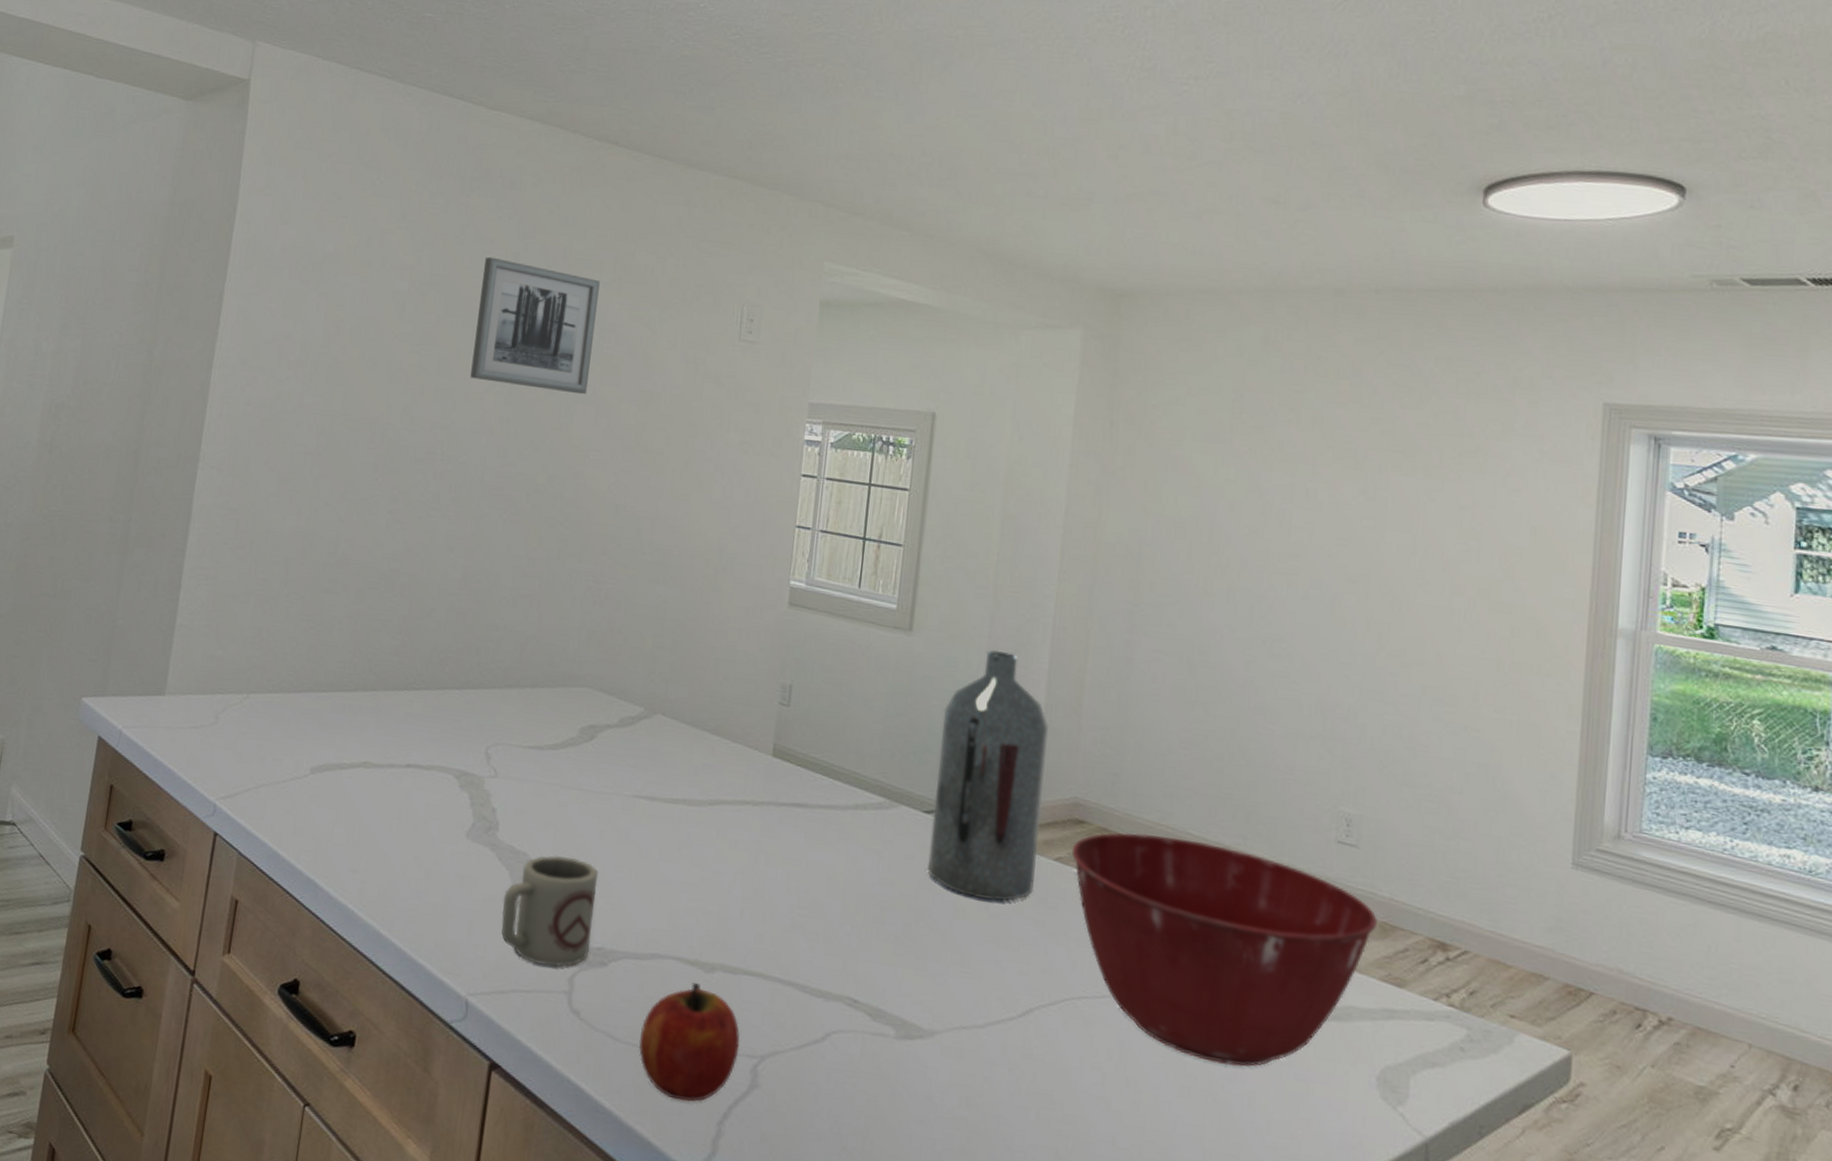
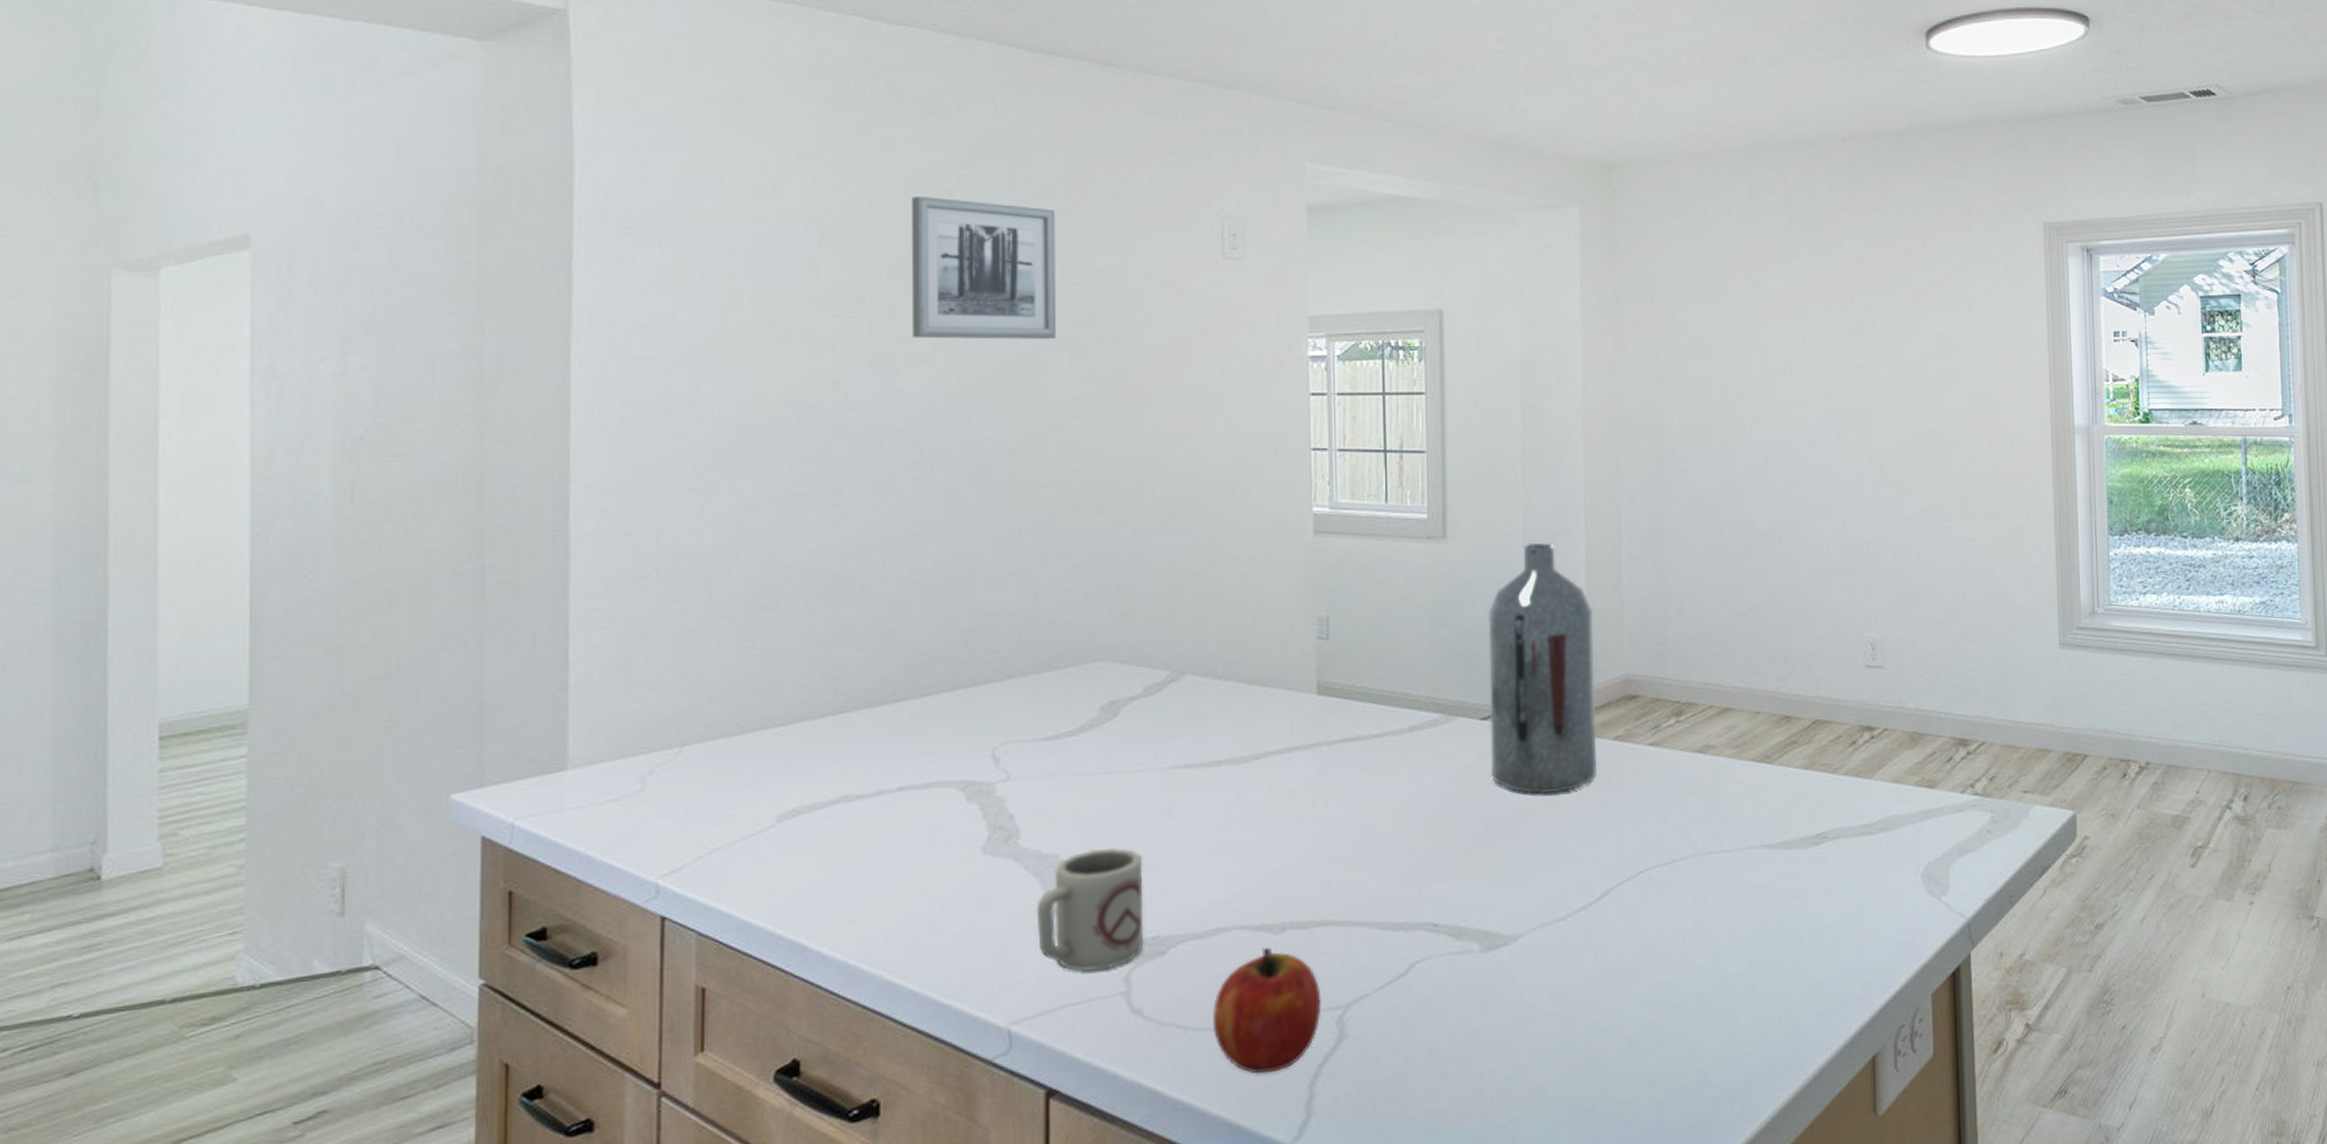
mixing bowl: present [1071,832,1377,1067] -> none [1628,692,1907,898]

